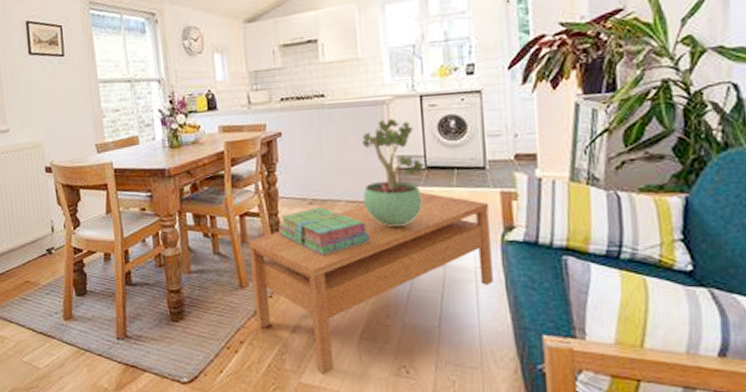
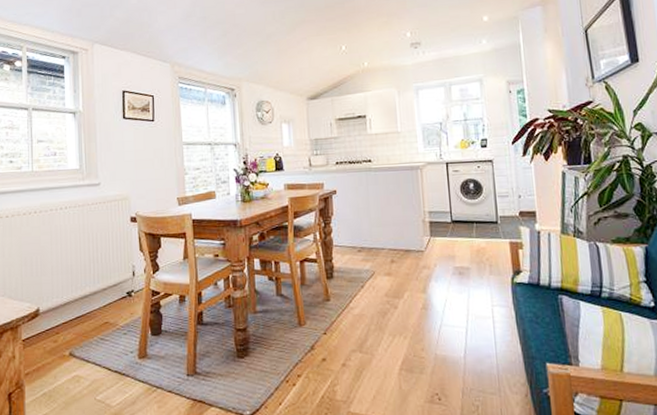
coffee table: present [247,192,495,375] -> none [306,242,507,404]
stack of books: present [278,207,371,255] -> none [332,254,409,296]
potted plant: present [362,119,425,228] -> none [401,181,451,272]

